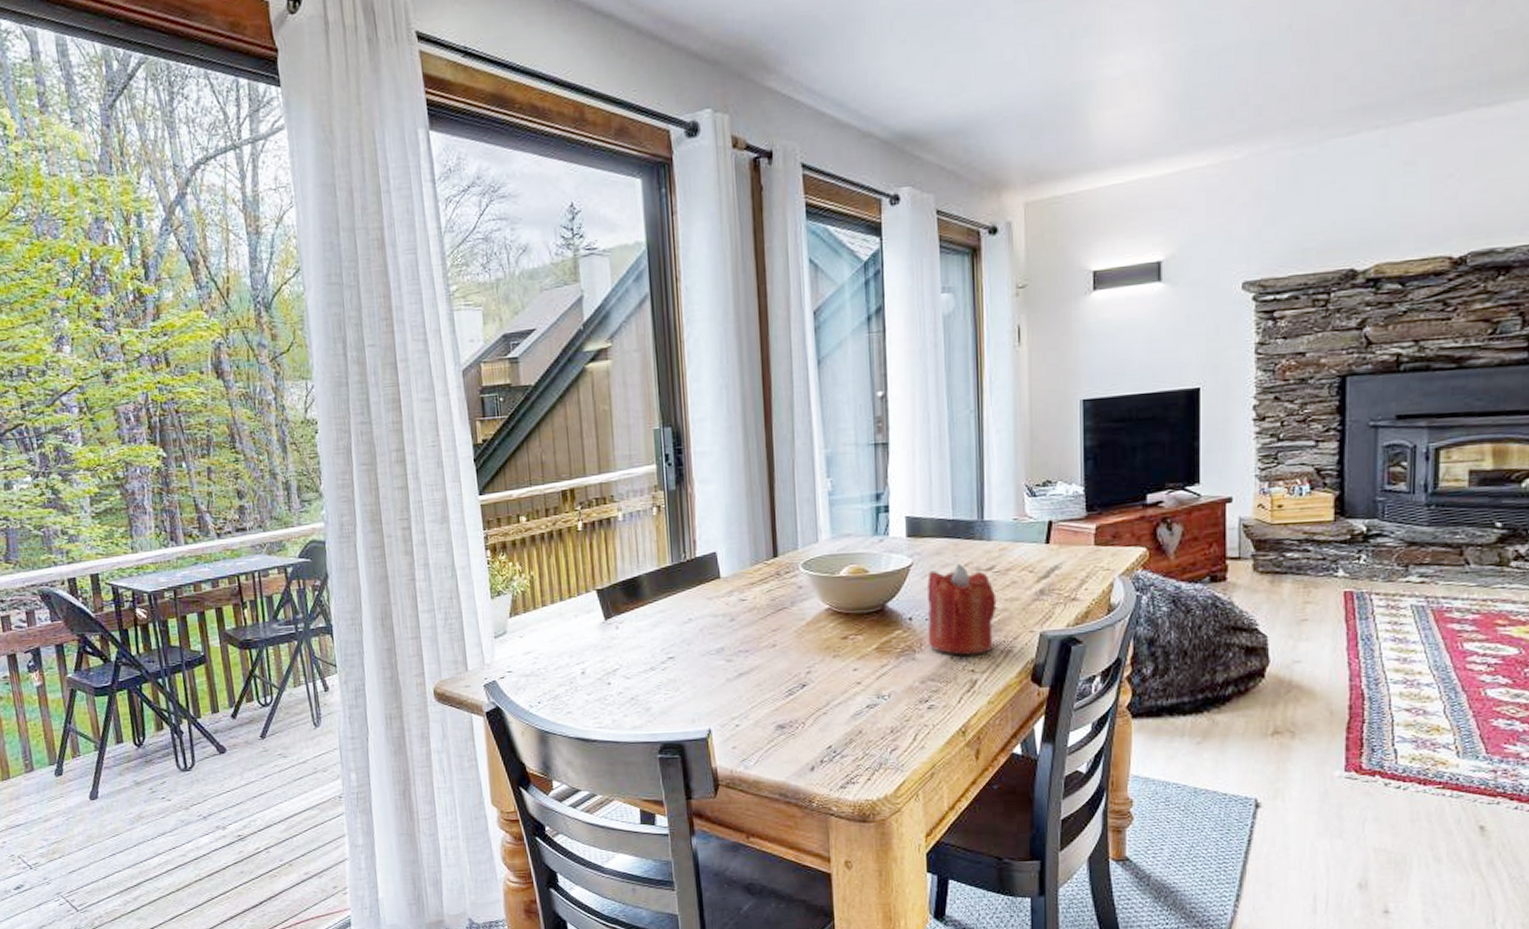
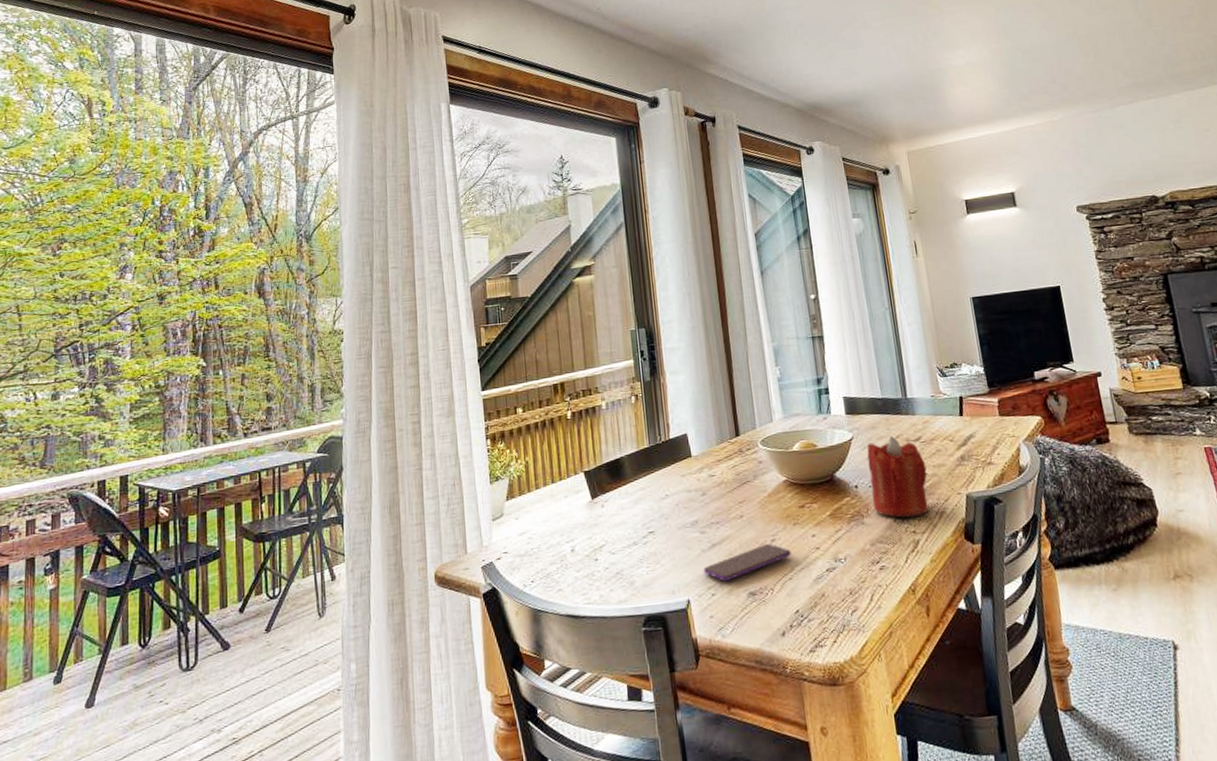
smartphone: none [728,676,828,713] -> present [703,544,791,582]

